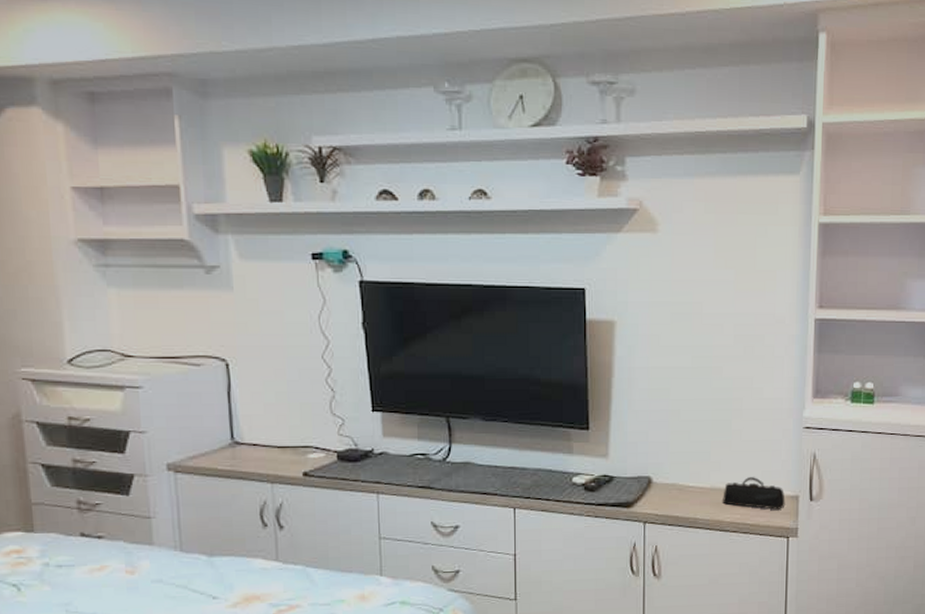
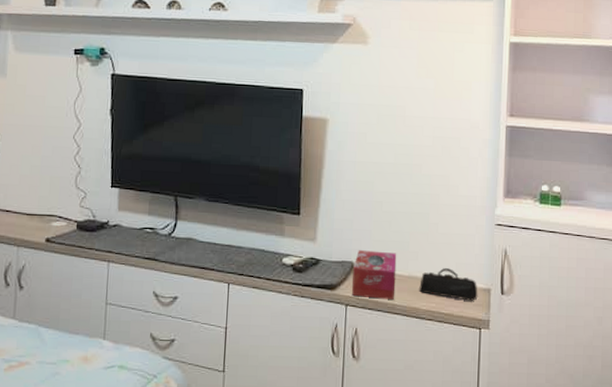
tissue box: none [650,463,698,514] -> present [352,250,397,299]

